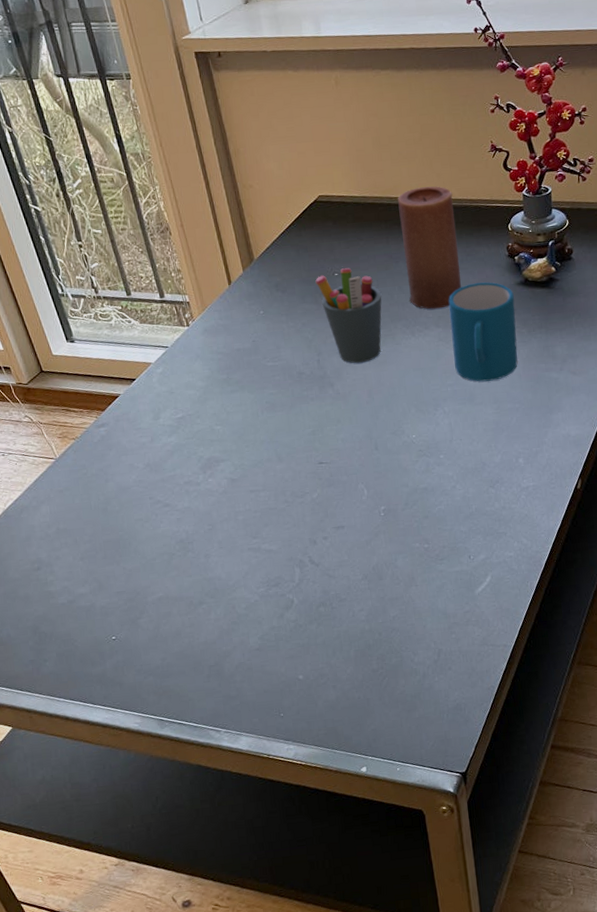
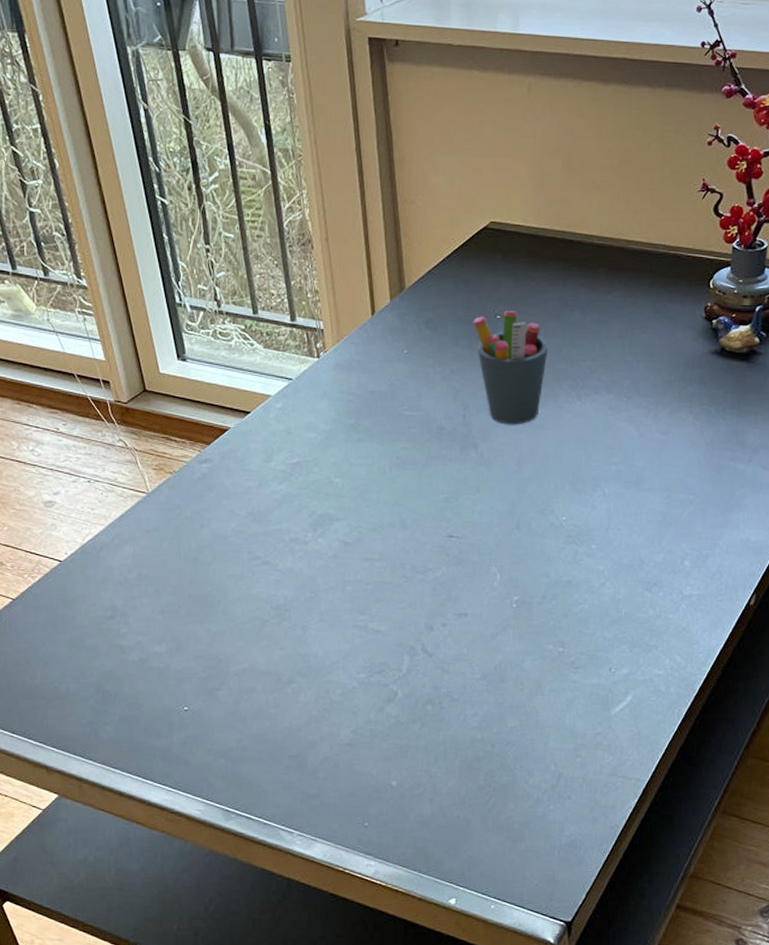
candle: present [398,186,461,309] -> none [580,225,649,371]
mug: present [448,282,518,382] -> none [624,346,705,464]

